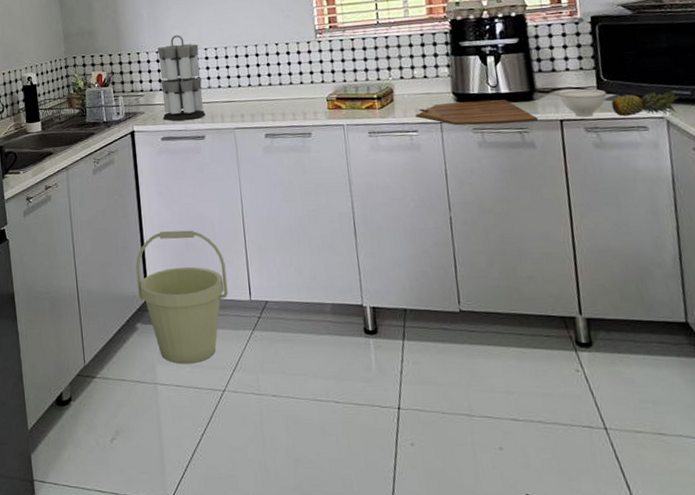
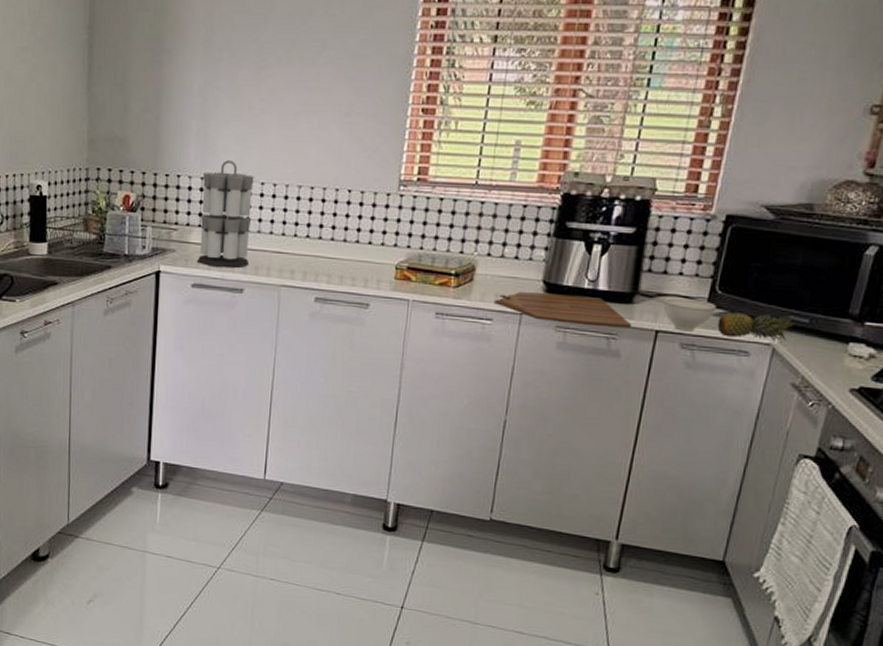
bucket: present [135,230,229,364] -> none [138,392,243,537]

